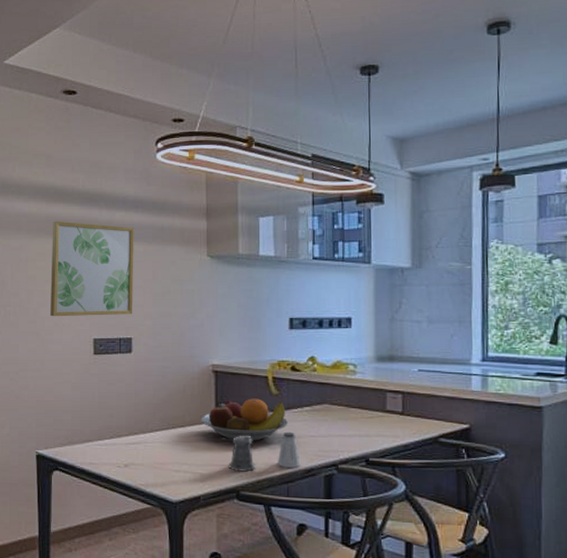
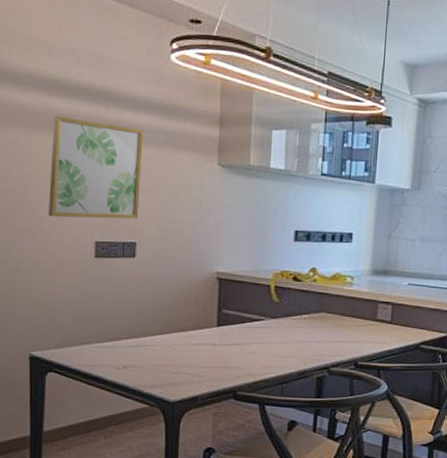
fruit bowl: present [200,398,289,441] -> none [202,305,287,346]
pepper shaker: present [220,435,256,472] -> none [221,340,254,374]
saltshaker: present [277,431,301,468] -> none [273,337,296,370]

